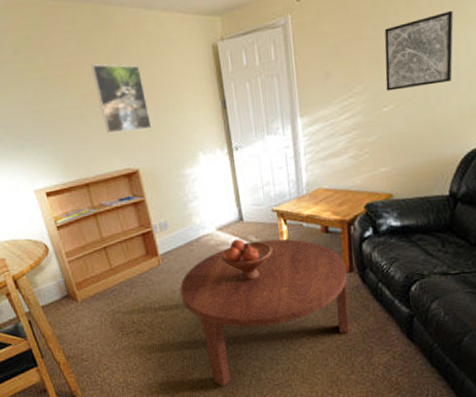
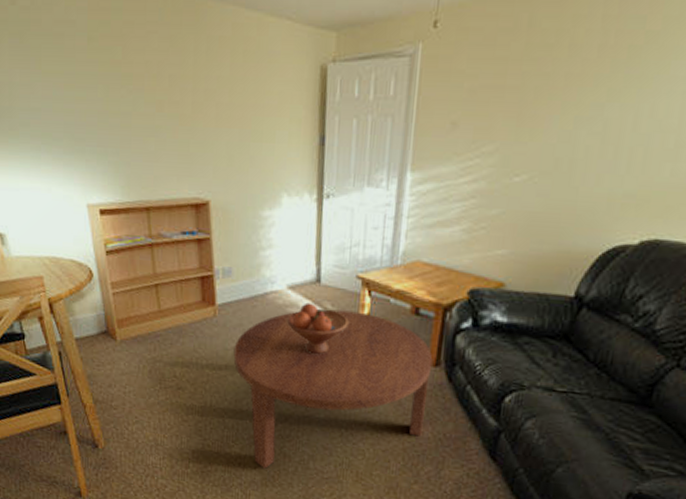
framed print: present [91,64,152,134] -> none [174,68,234,155]
wall art: present [384,10,454,91] -> none [523,68,627,159]

